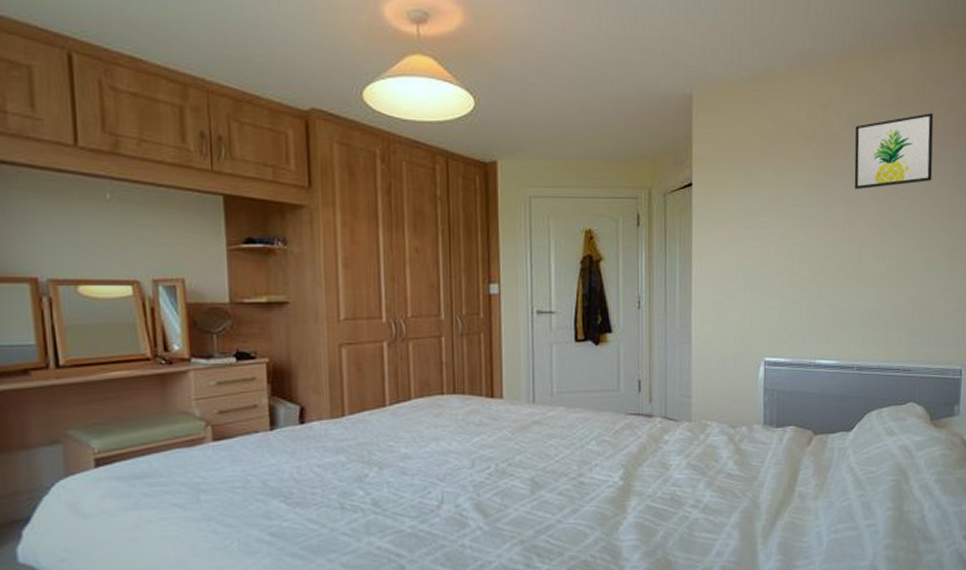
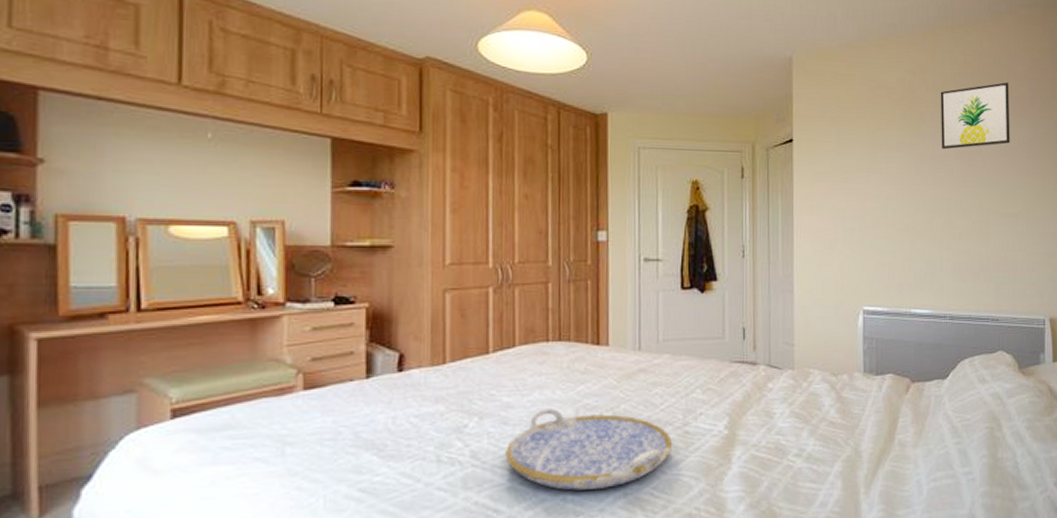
serving tray: none [405,460,568,537] -> present [505,409,673,491]

